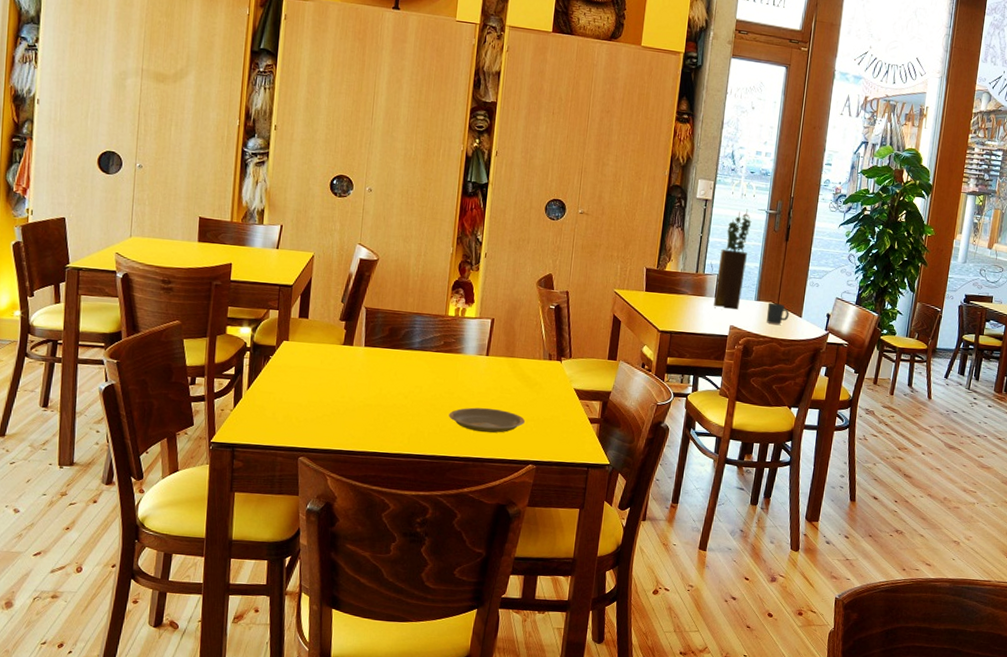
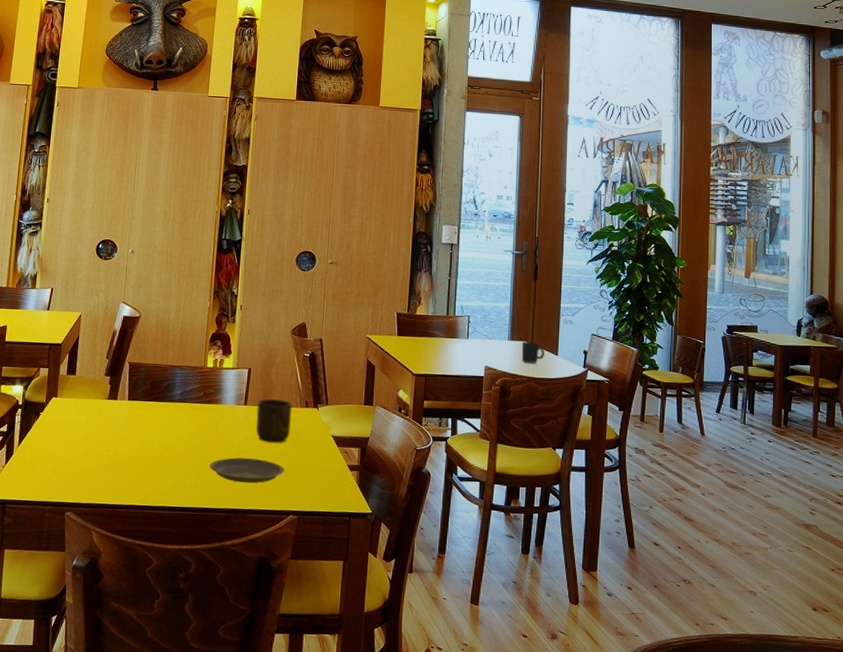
mug: none [497,350,536,395] -> present [255,399,293,443]
vase: present [713,209,752,312] -> none [466,251,499,352]

